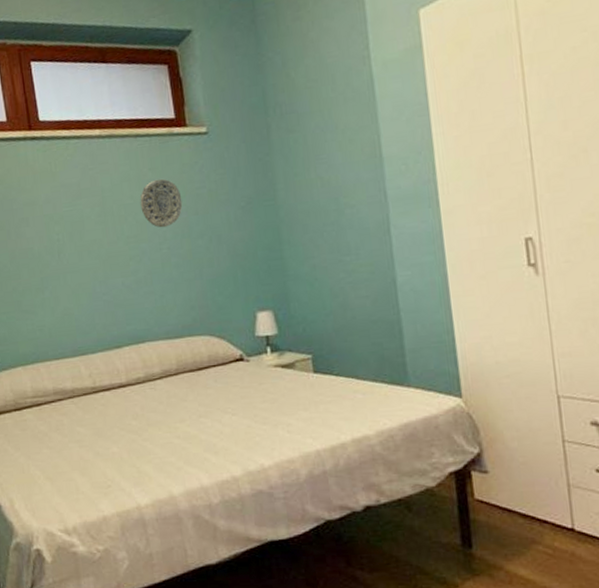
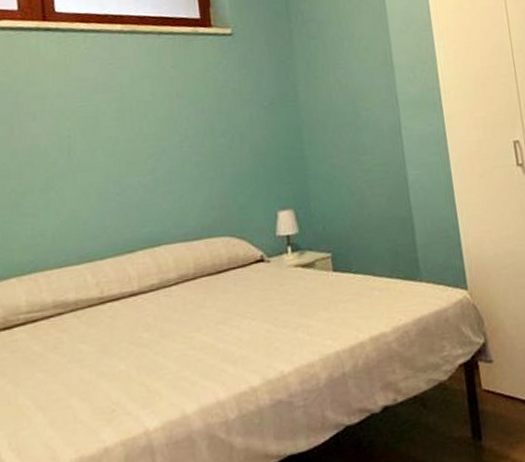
decorative plate: present [140,178,183,228] -> none [161,76,206,126]

